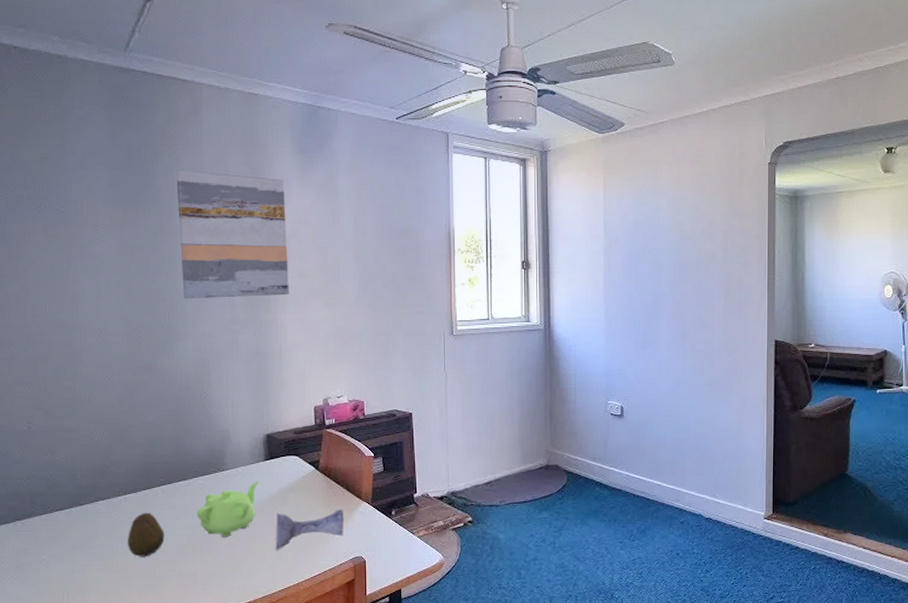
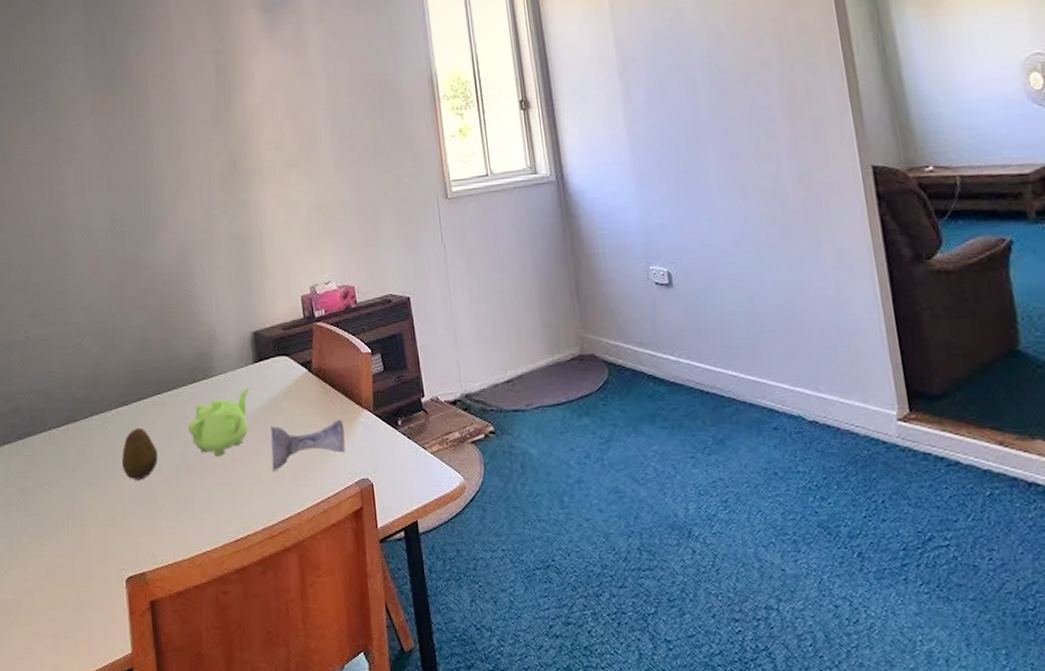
wall art: present [176,169,290,299] -> none [147,43,266,186]

